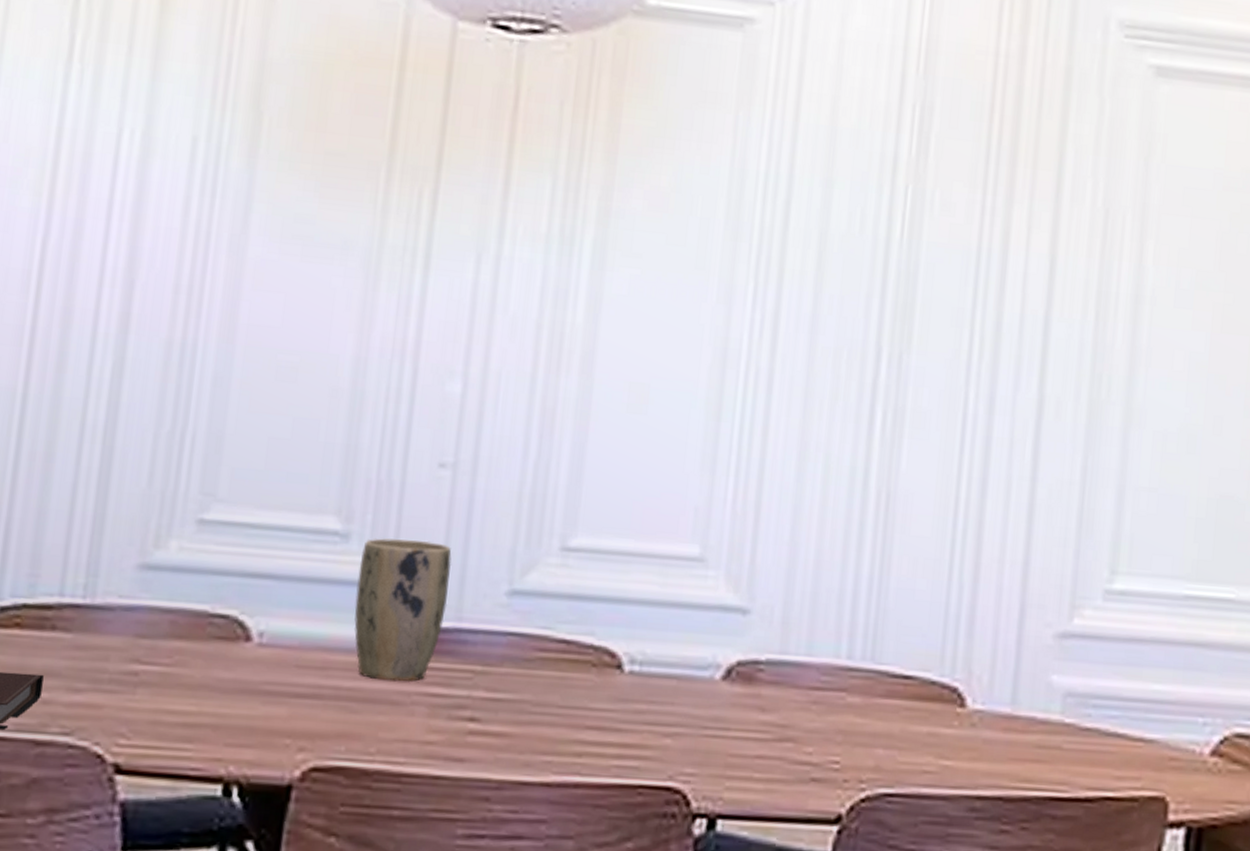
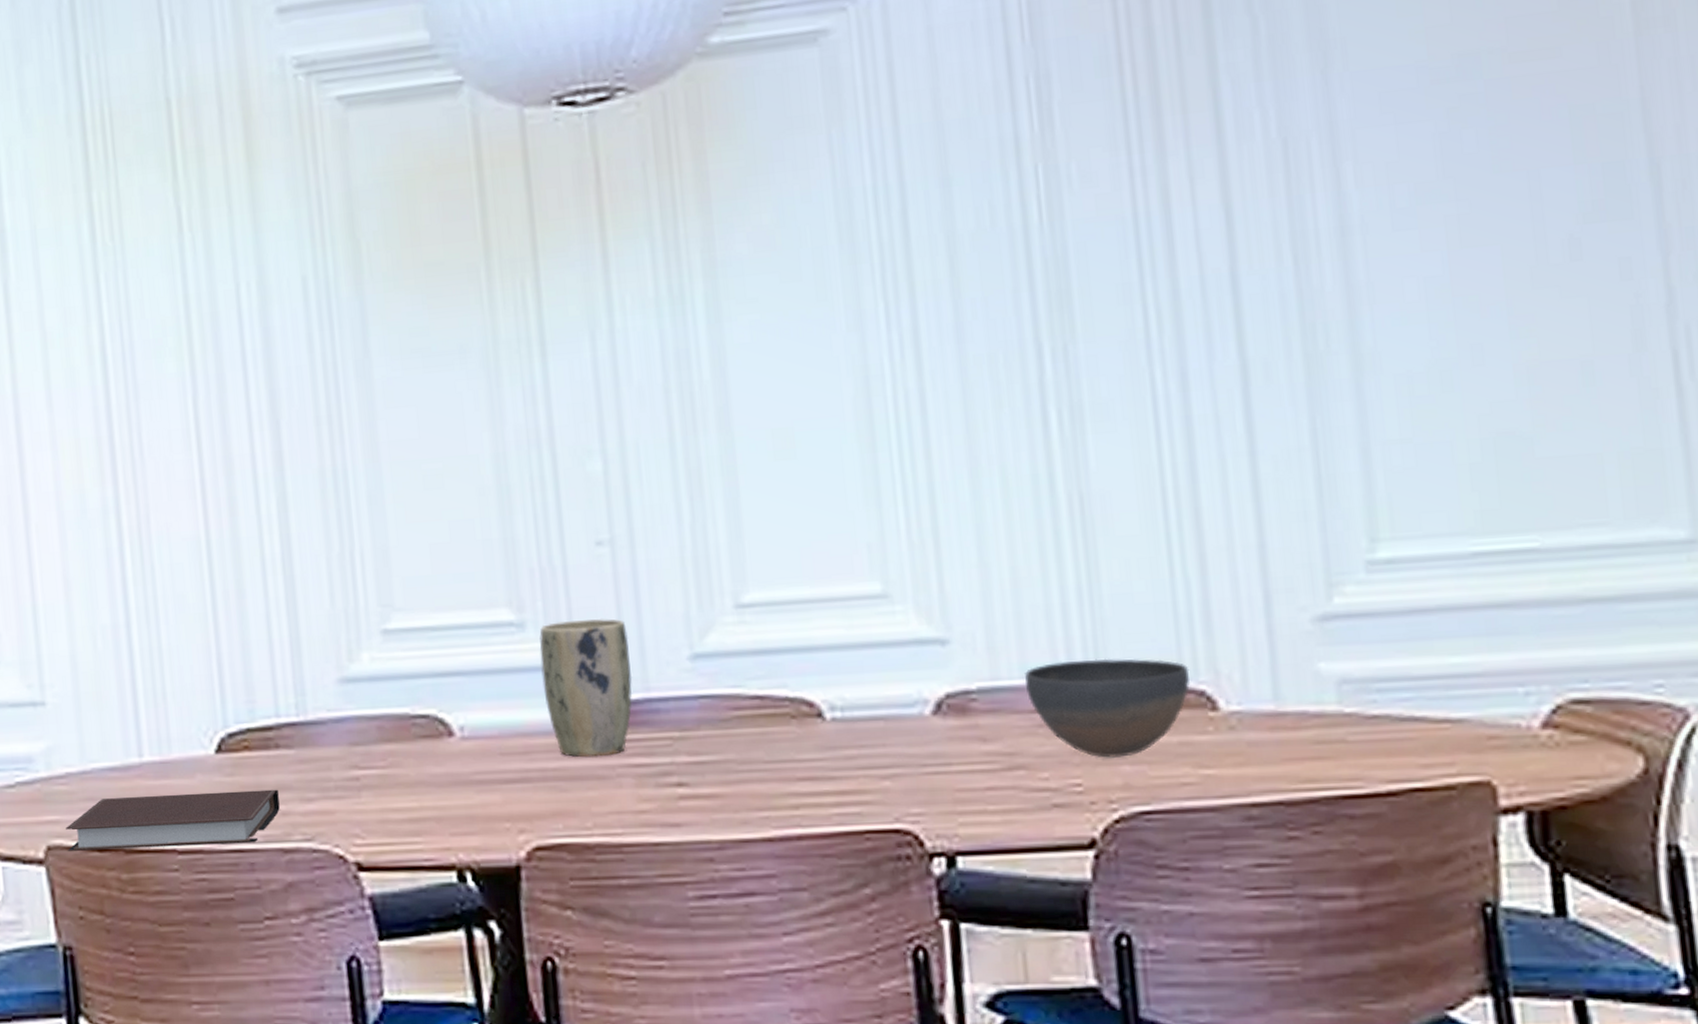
bowl: none [808,644,949,741] -> present [1024,658,1191,758]

